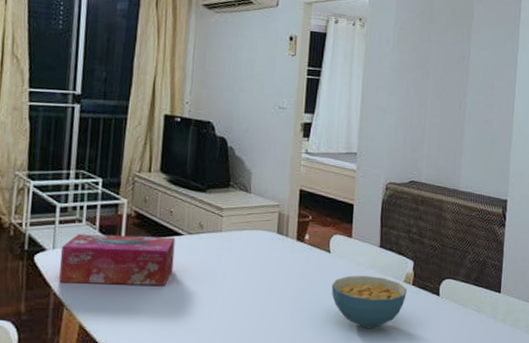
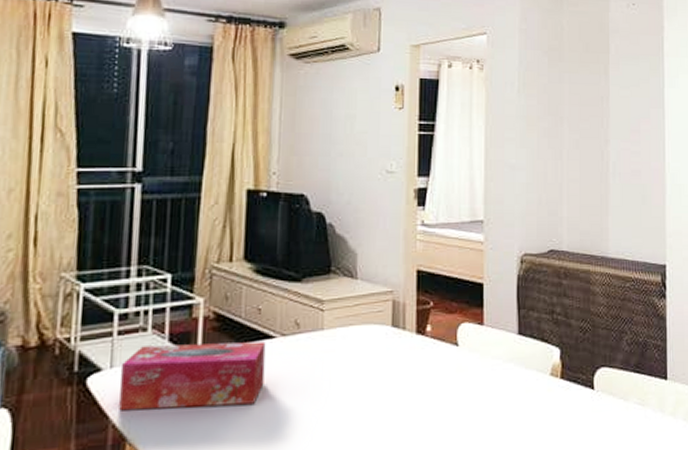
cereal bowl: present [331,276,407,329] -> none [462,371,554,439]

